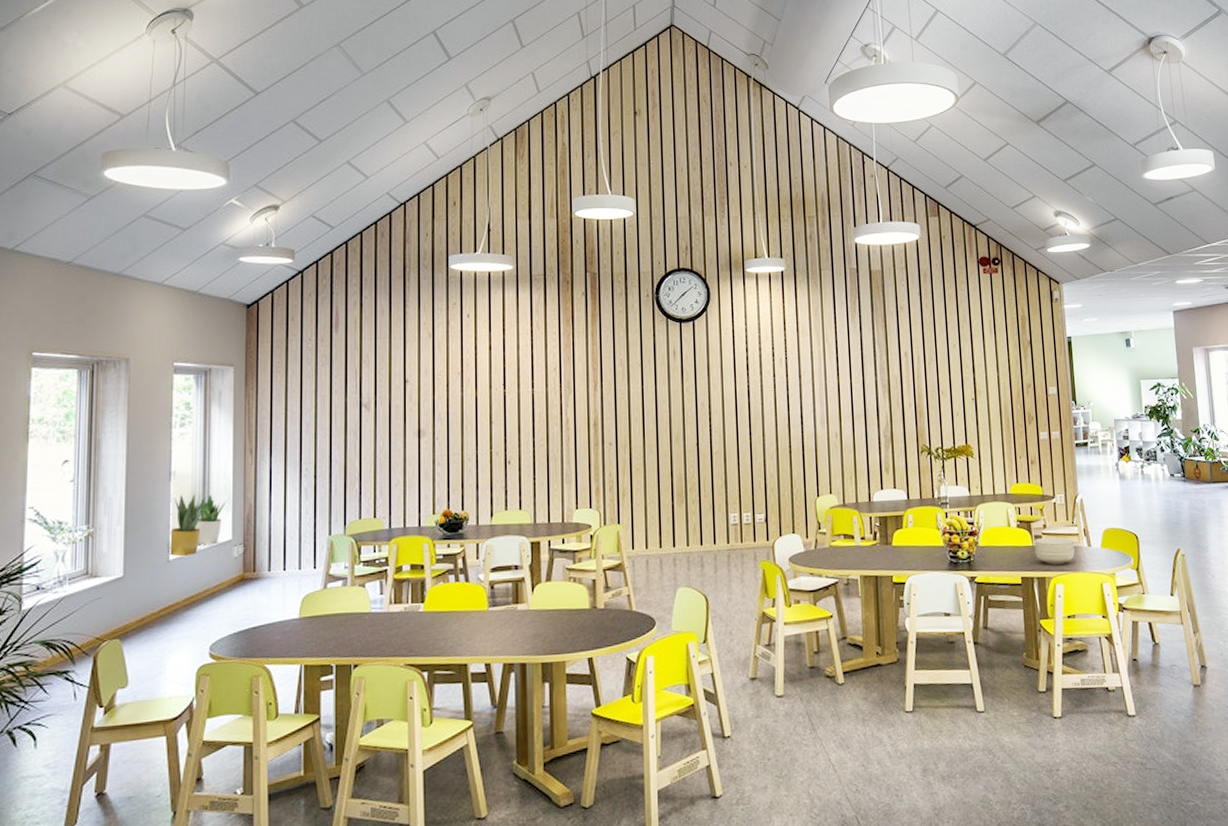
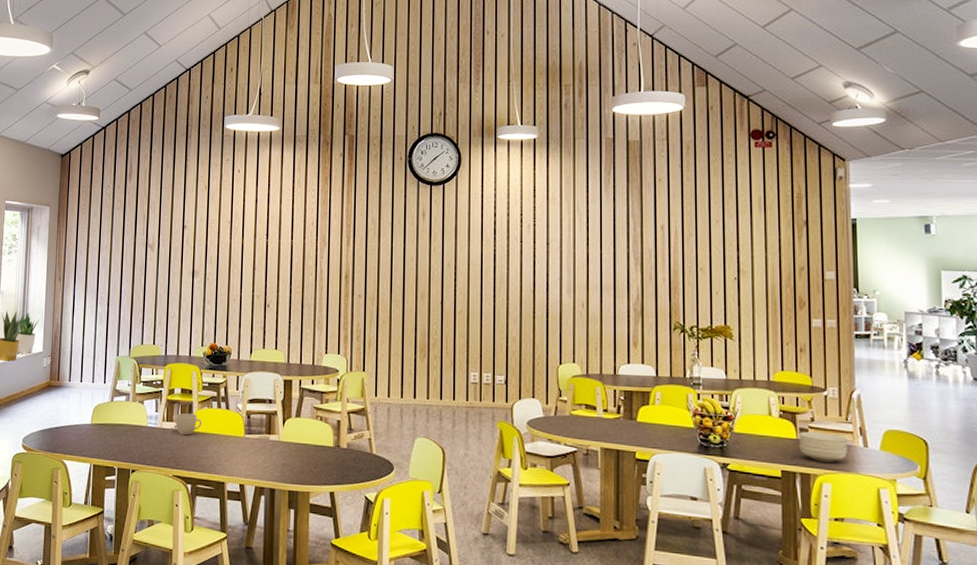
cup: none [404,591,438,618] -> present [175,413,202,436]

